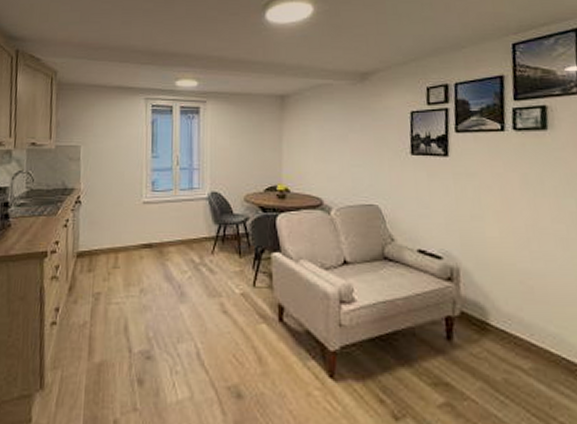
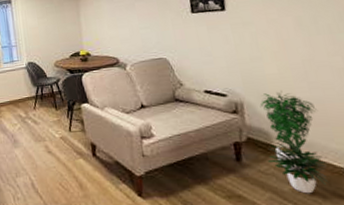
potted plant: none [477,258,545,386] -> present [260,91,329,194]

